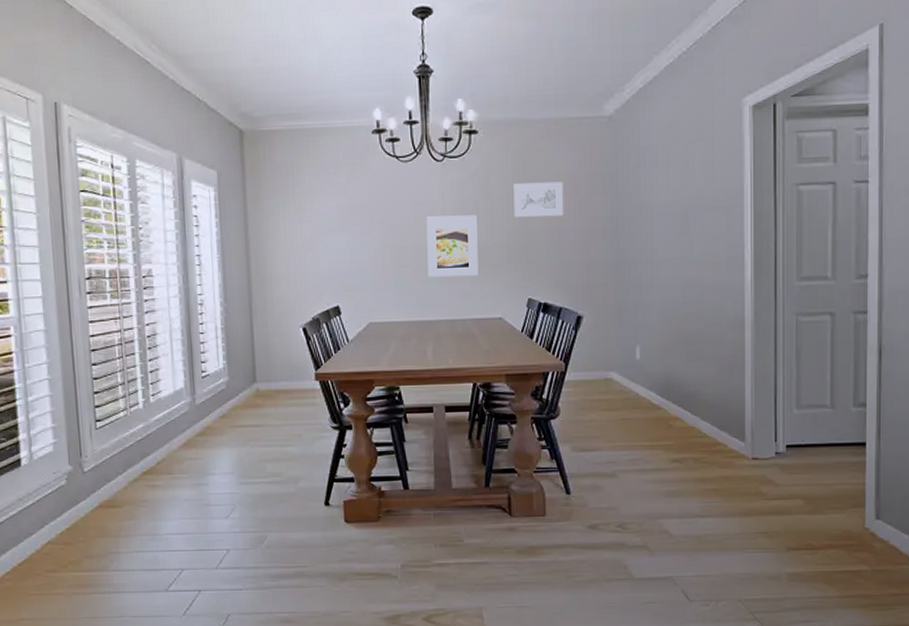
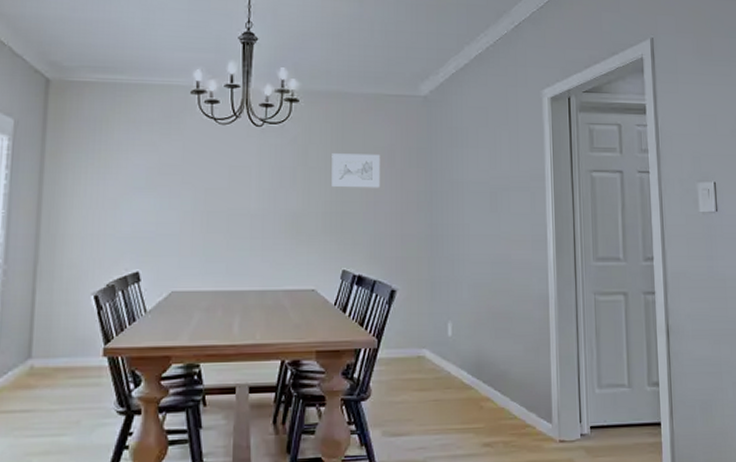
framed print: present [426,214,479,277] -> none [240,181,294,245]

